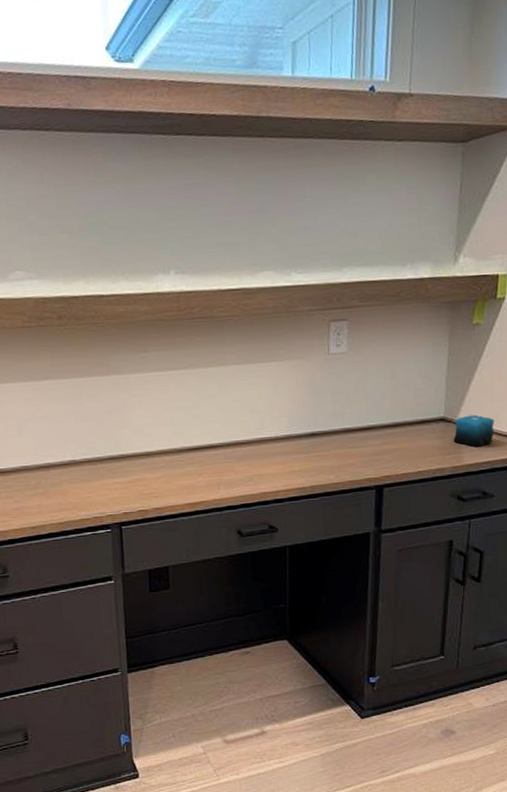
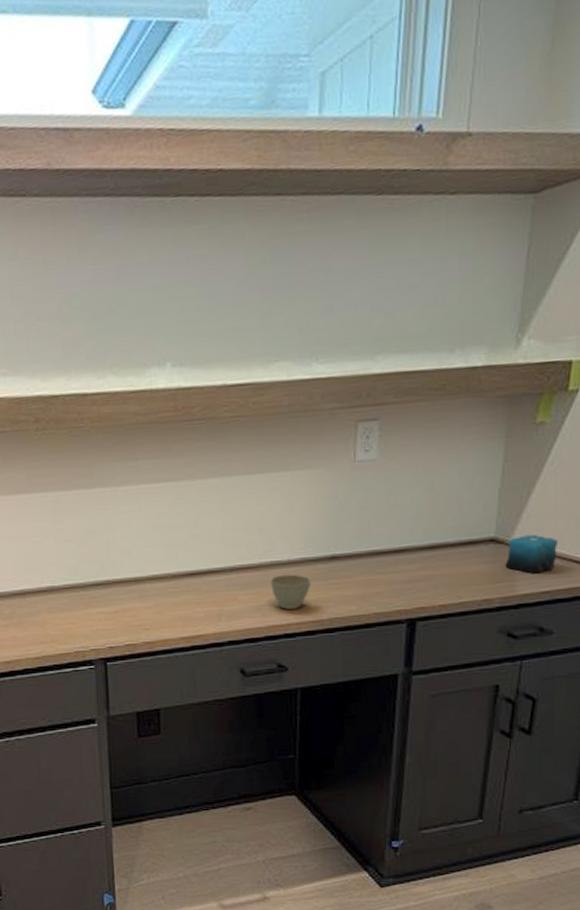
cup: none [262,448,296,479] -> present [271,574,312,610]

